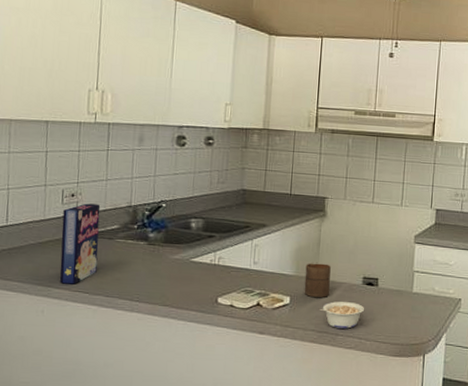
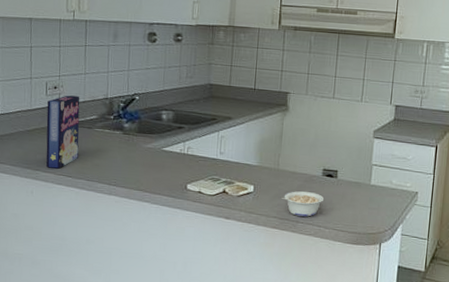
cup: present [304,263,331,298] -> none [267,154,292,188]

